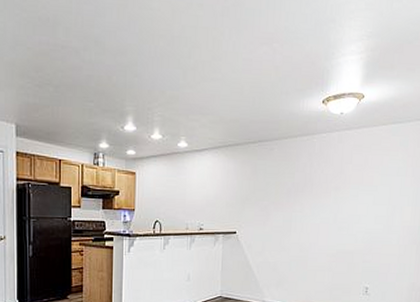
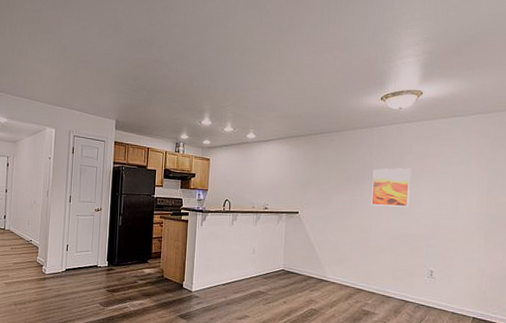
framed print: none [311,179,351,223] -> present [371,167,411,207]

